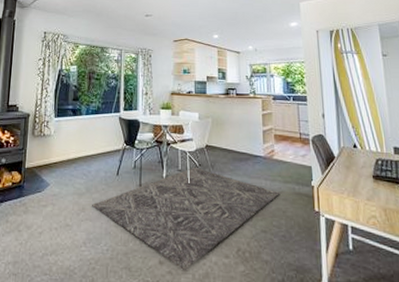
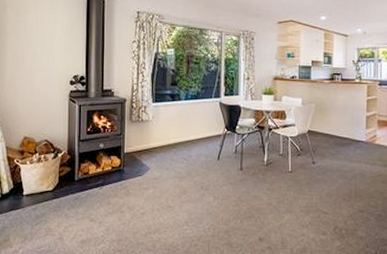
rug: present [92,168,279,271] -> none [193,152,378,247]

